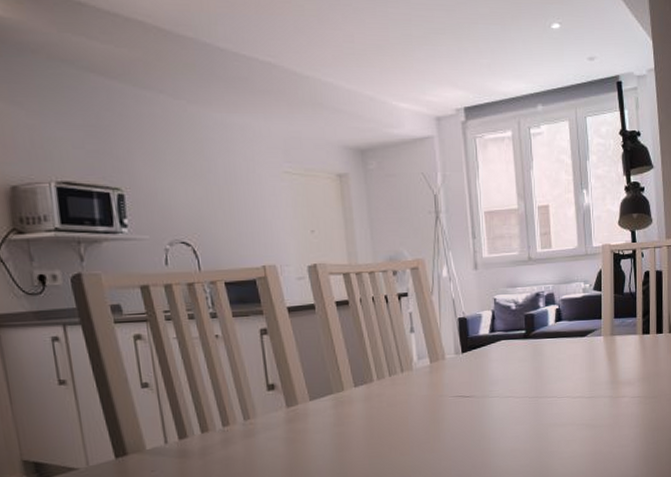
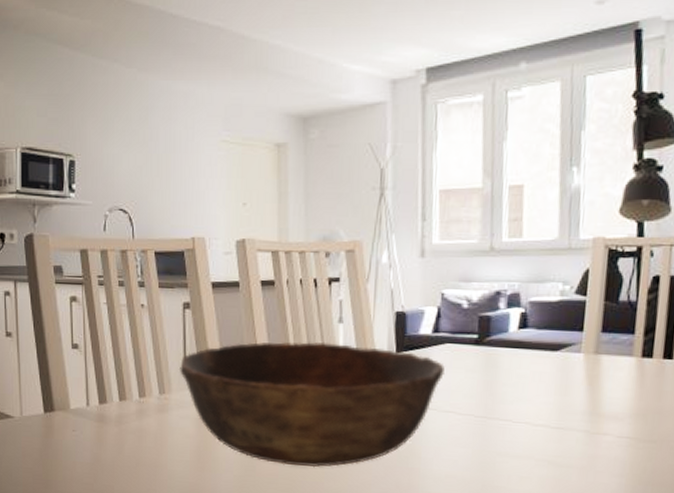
bowl: none [261,351,502,467] -> present [178,341,445,468]

